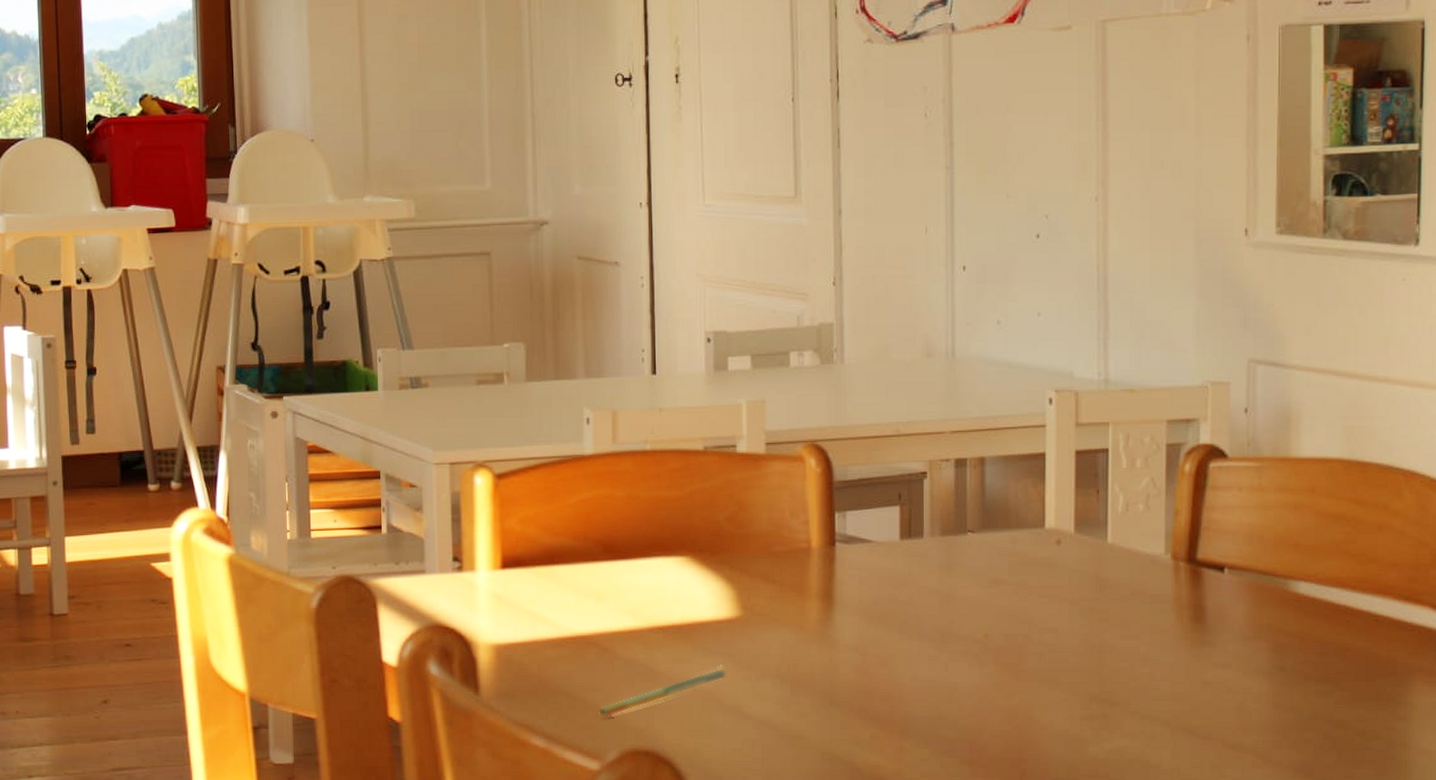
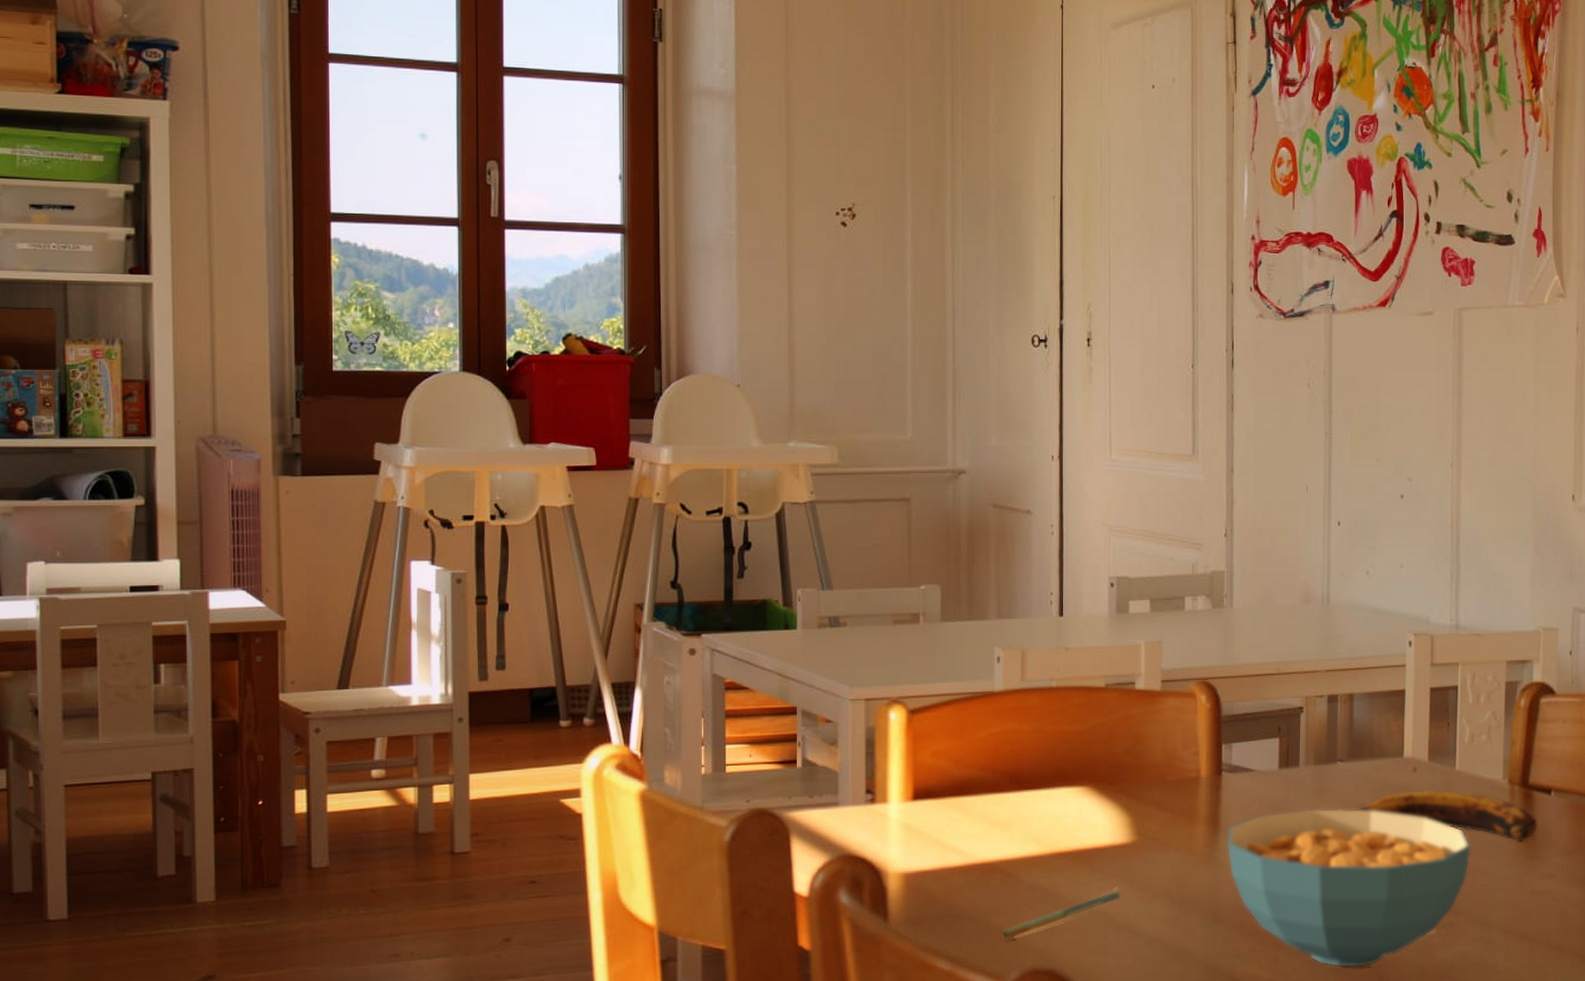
cereal bowl: none [842,583,1128,761] -> present [1227,808,1472,968]
banana: none [992,566,1208,626] -> present [1357,790,1537,842]

